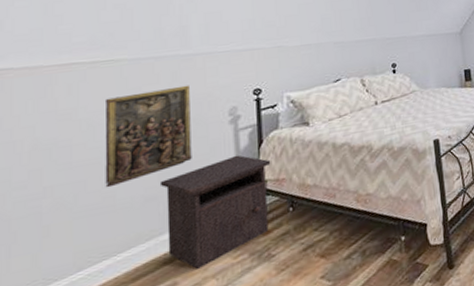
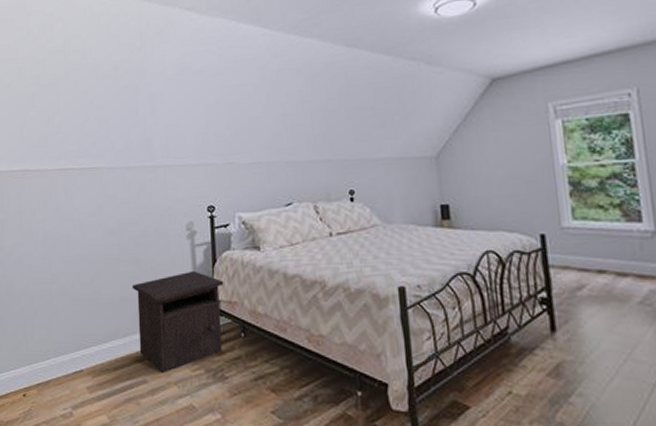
relief panel: present [104,85,192,188] -> none [90,196,157,283]

